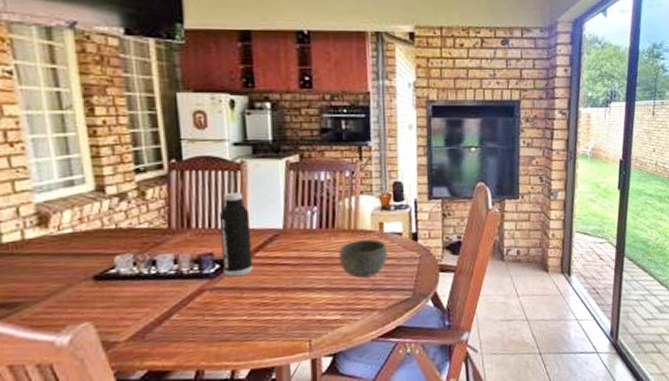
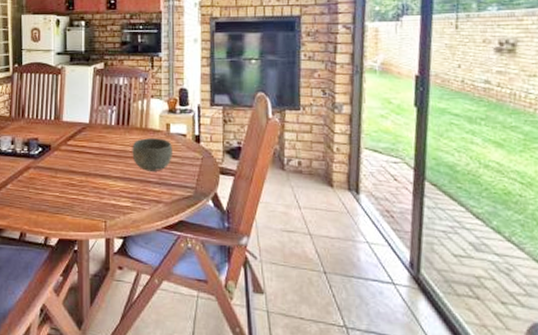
water bottle: present [220,191,253,277] -> none [44,91,65,159]

